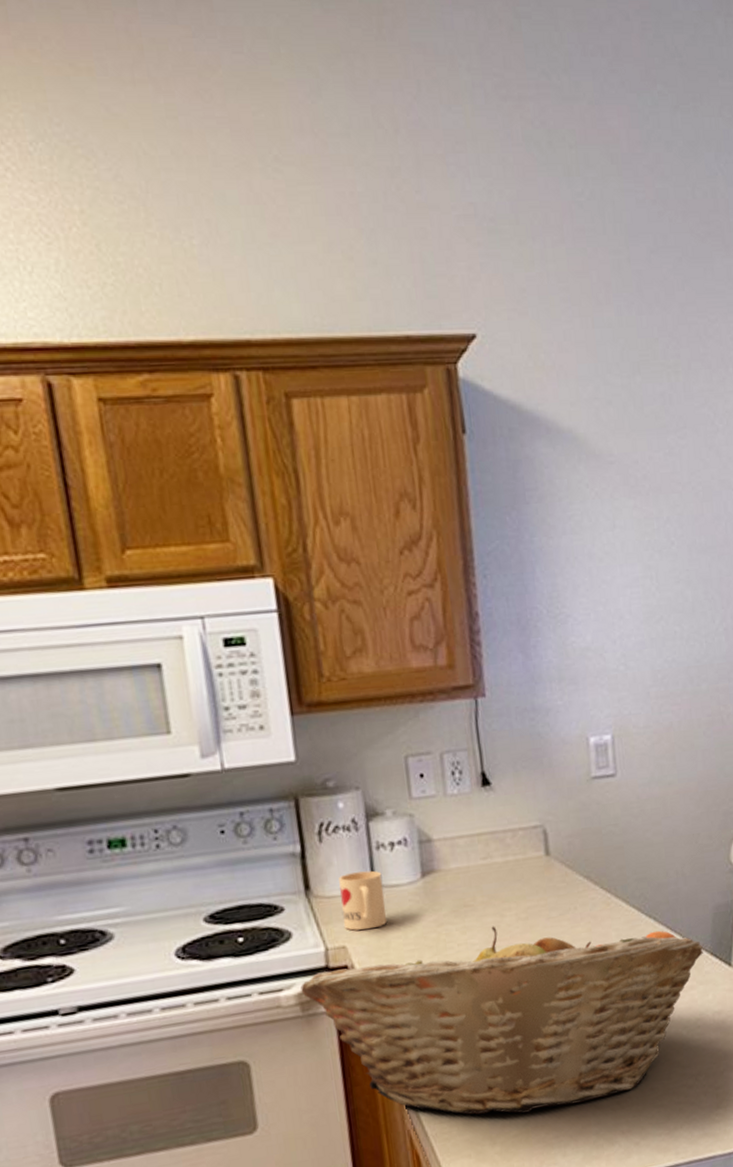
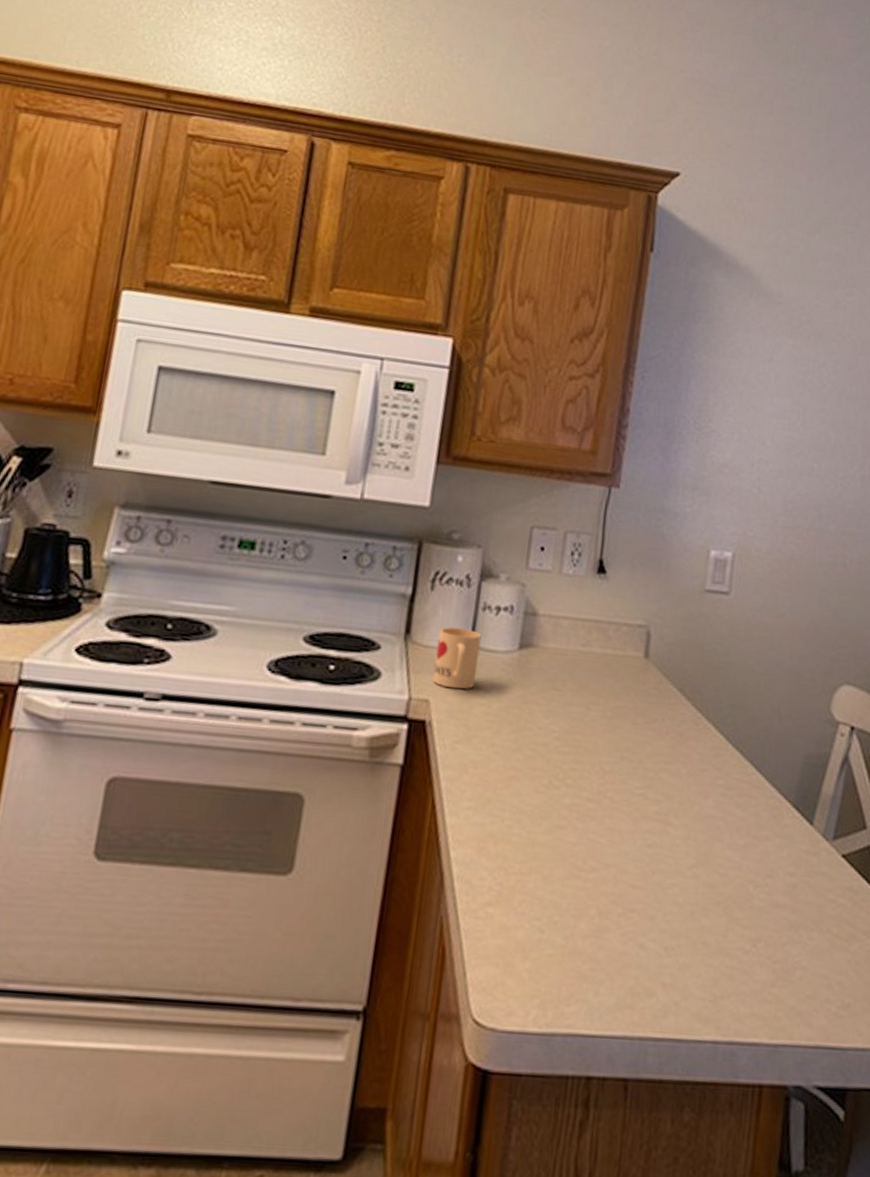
fruit basket: present [300,926,703,1115] -> none [374,717,786,938]

